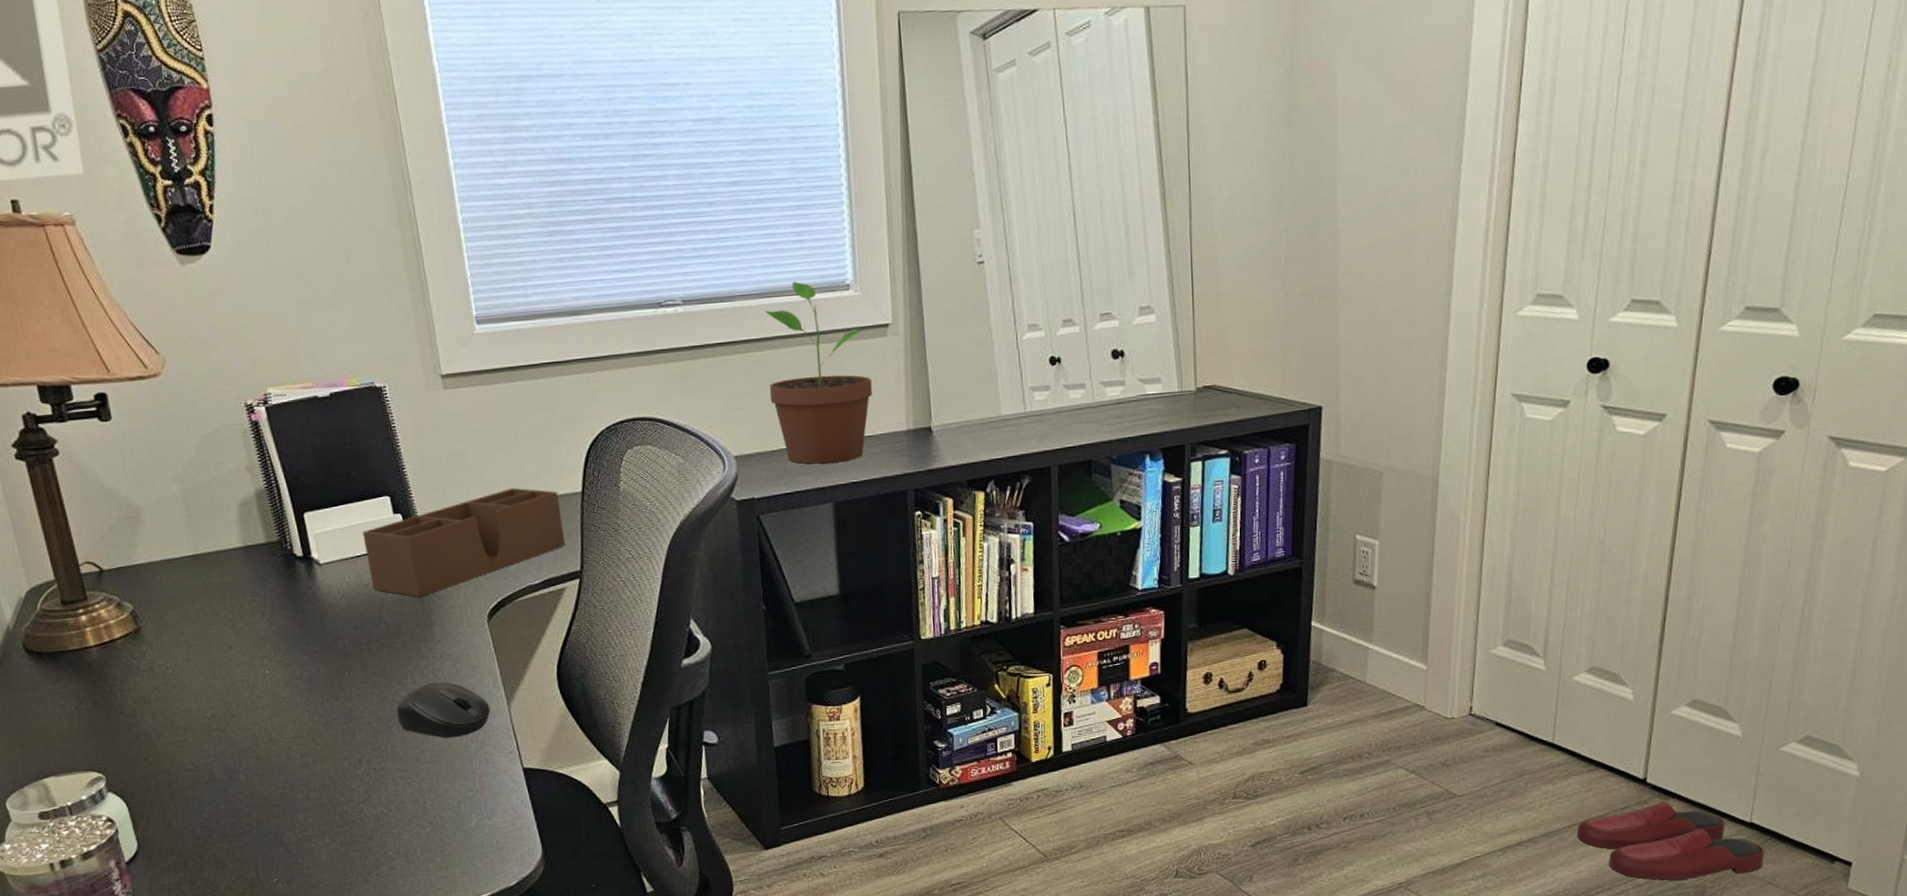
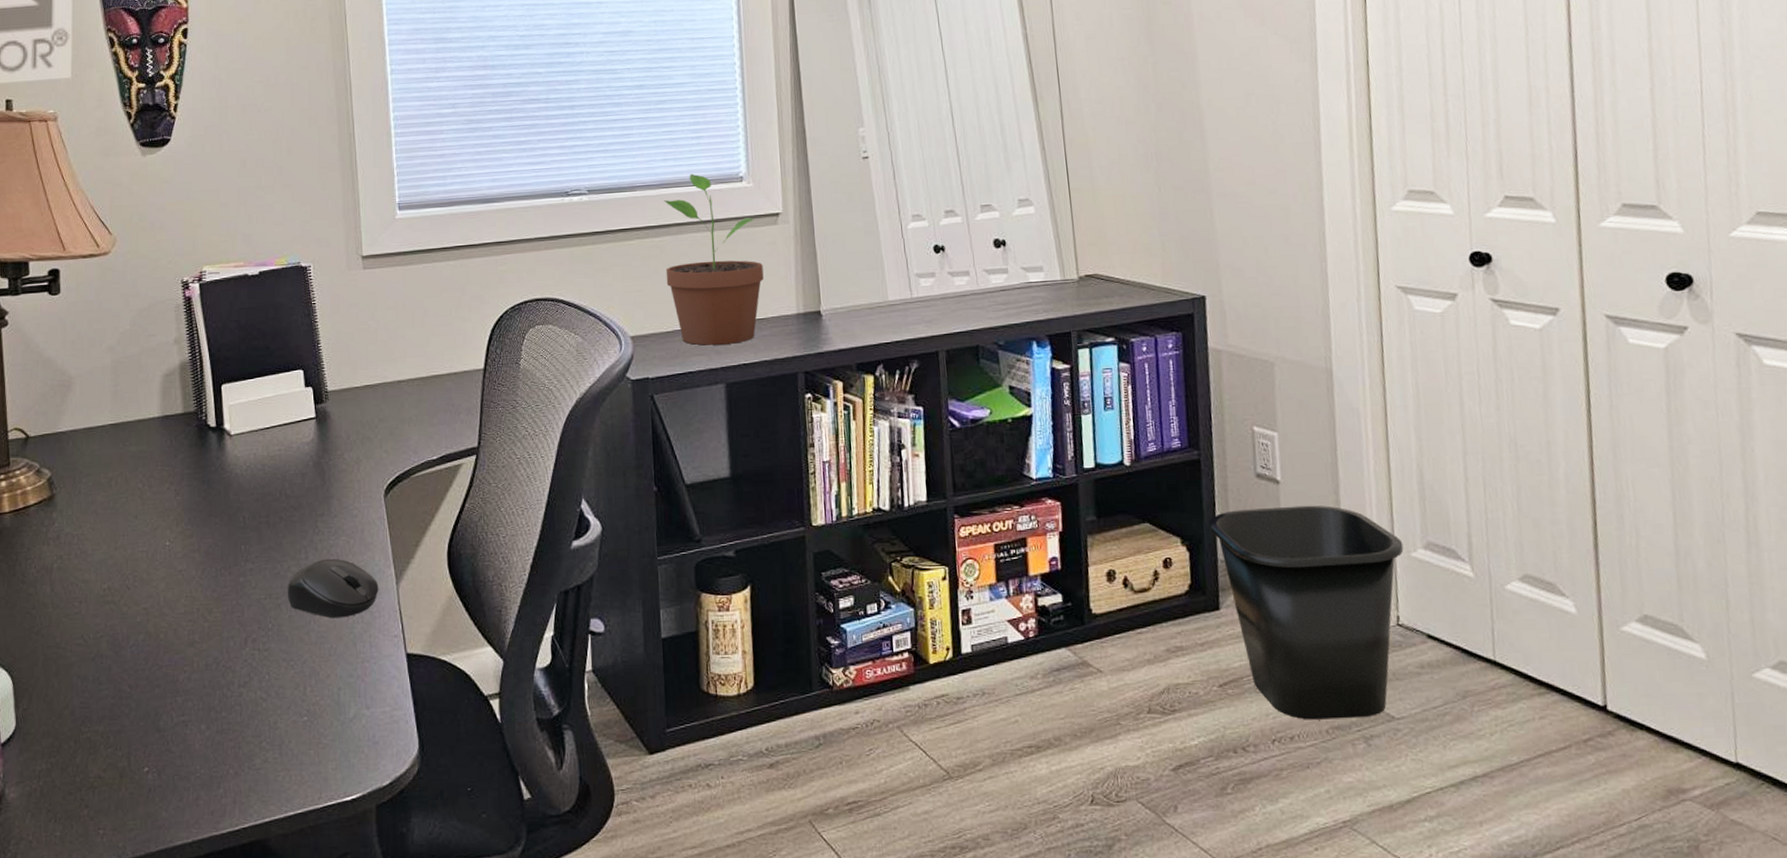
desk organizer: present [362,487,566,597] -> none [274,363,465,470]
waste bin: none [1304,608,1484,800] -> present [1208,505,1404,720]
slippers: present [1576,802,1765,880] -> none [1537,734,1762,830]

